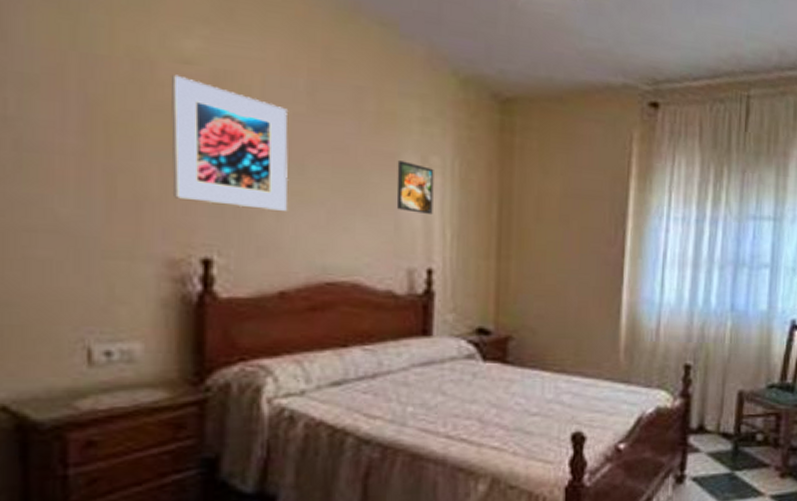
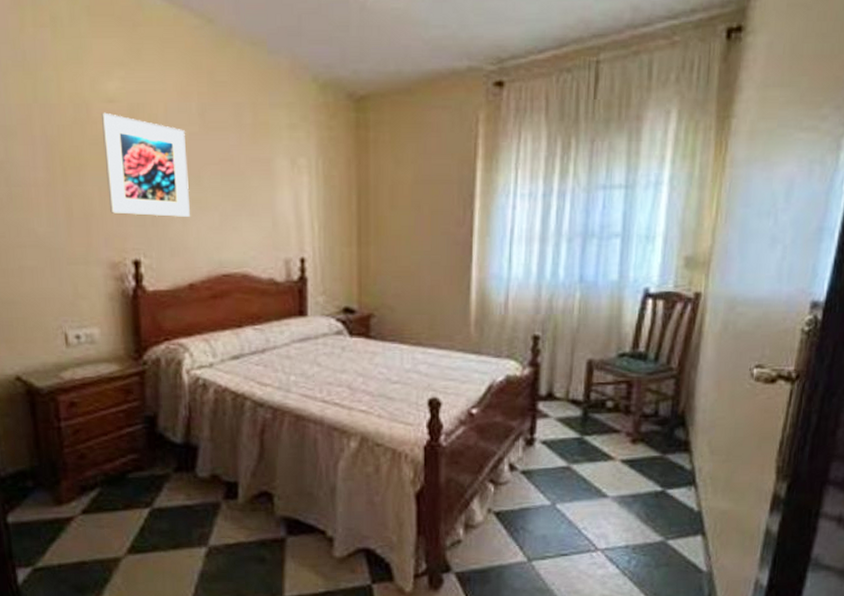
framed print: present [396,160,434,214] -> none [272,165,303,210]

